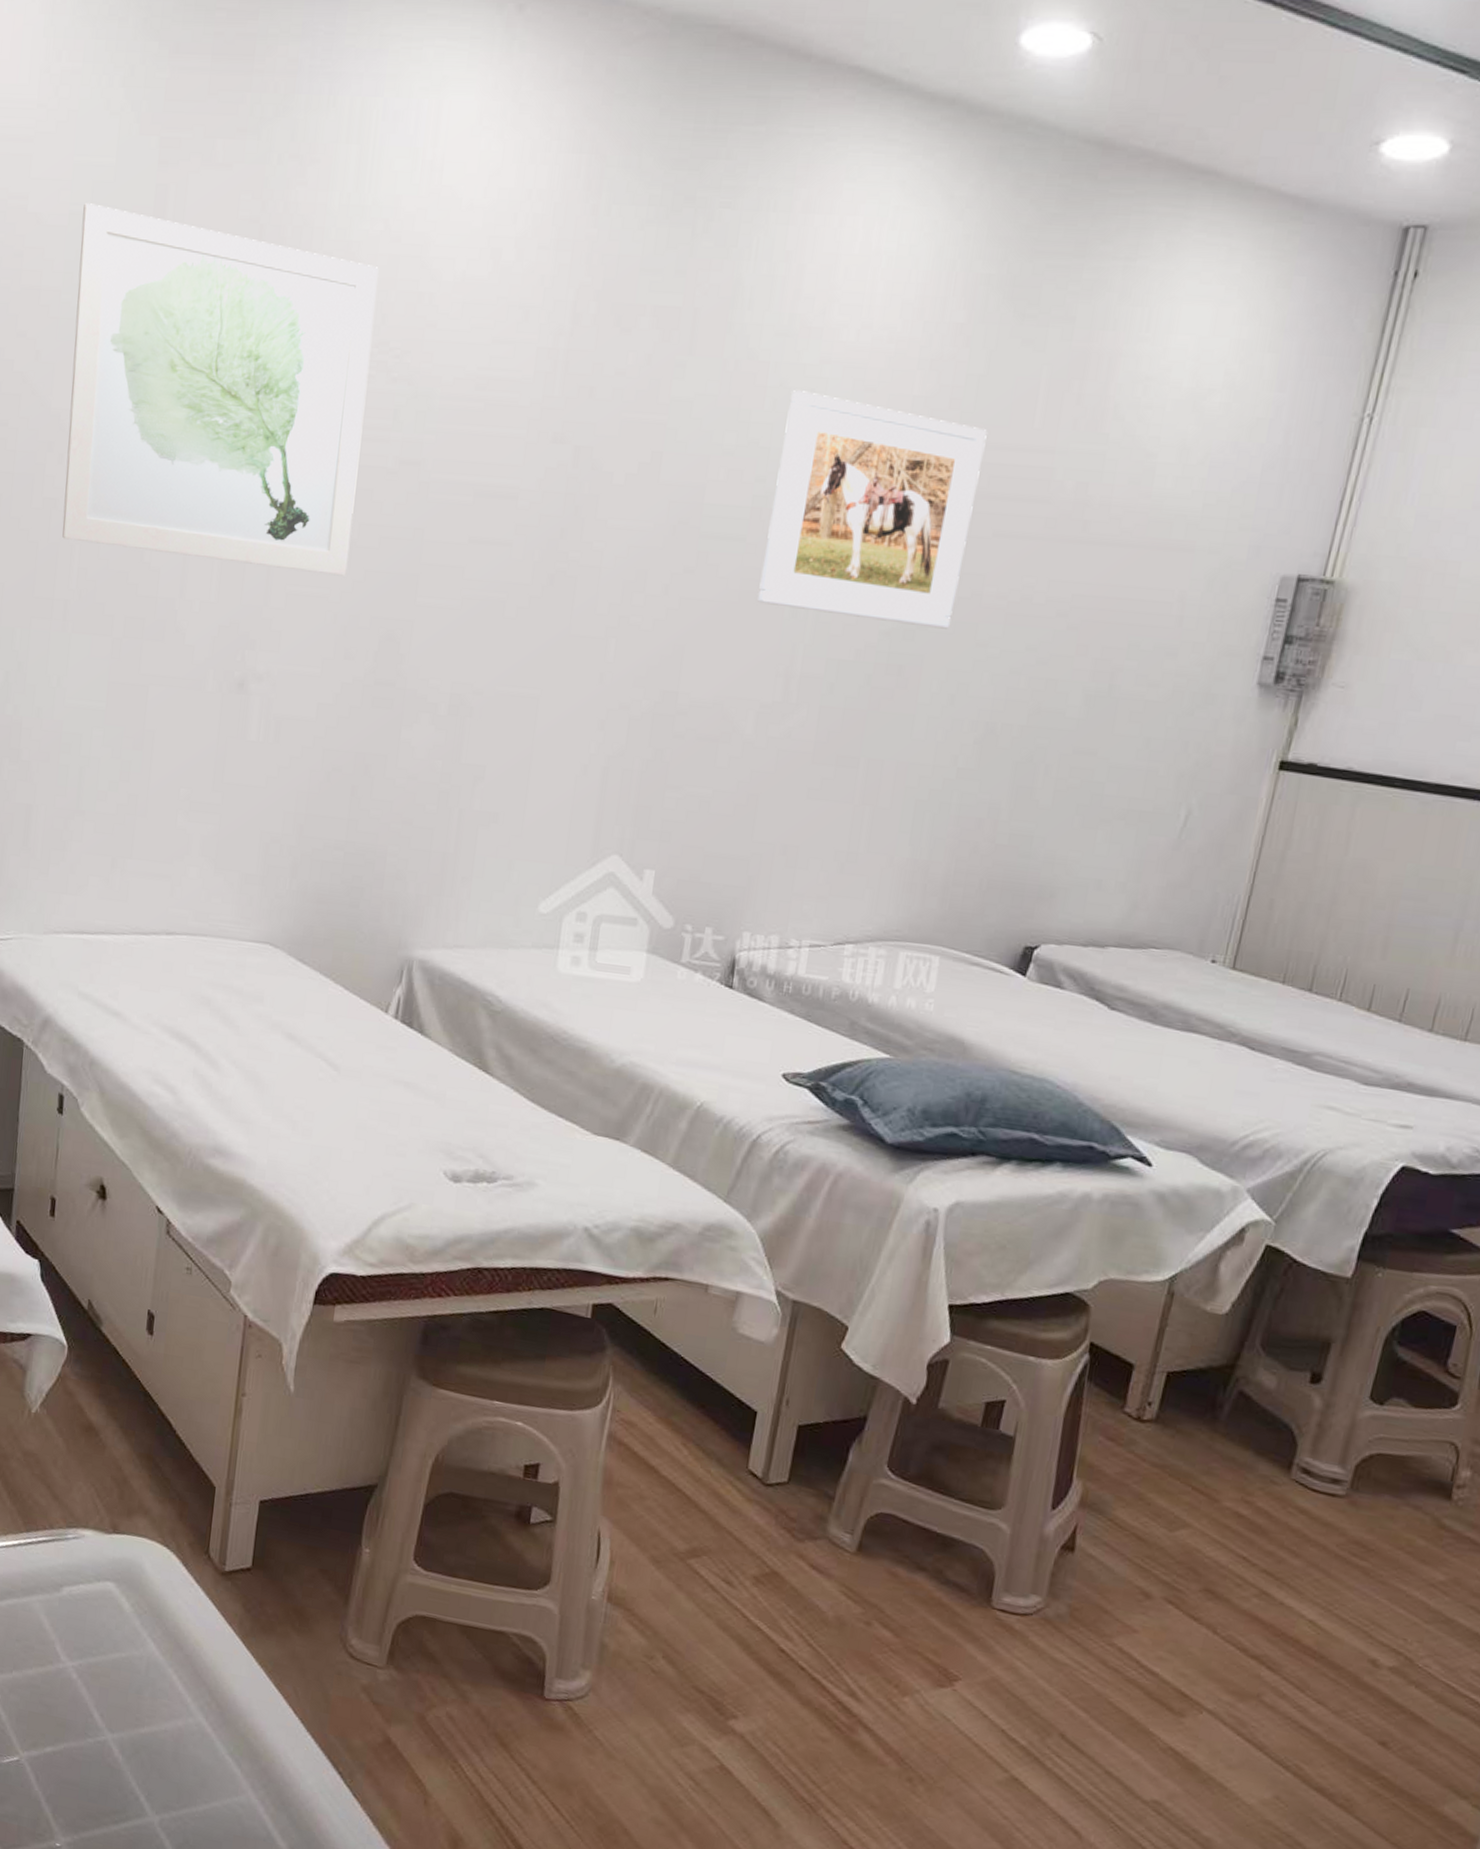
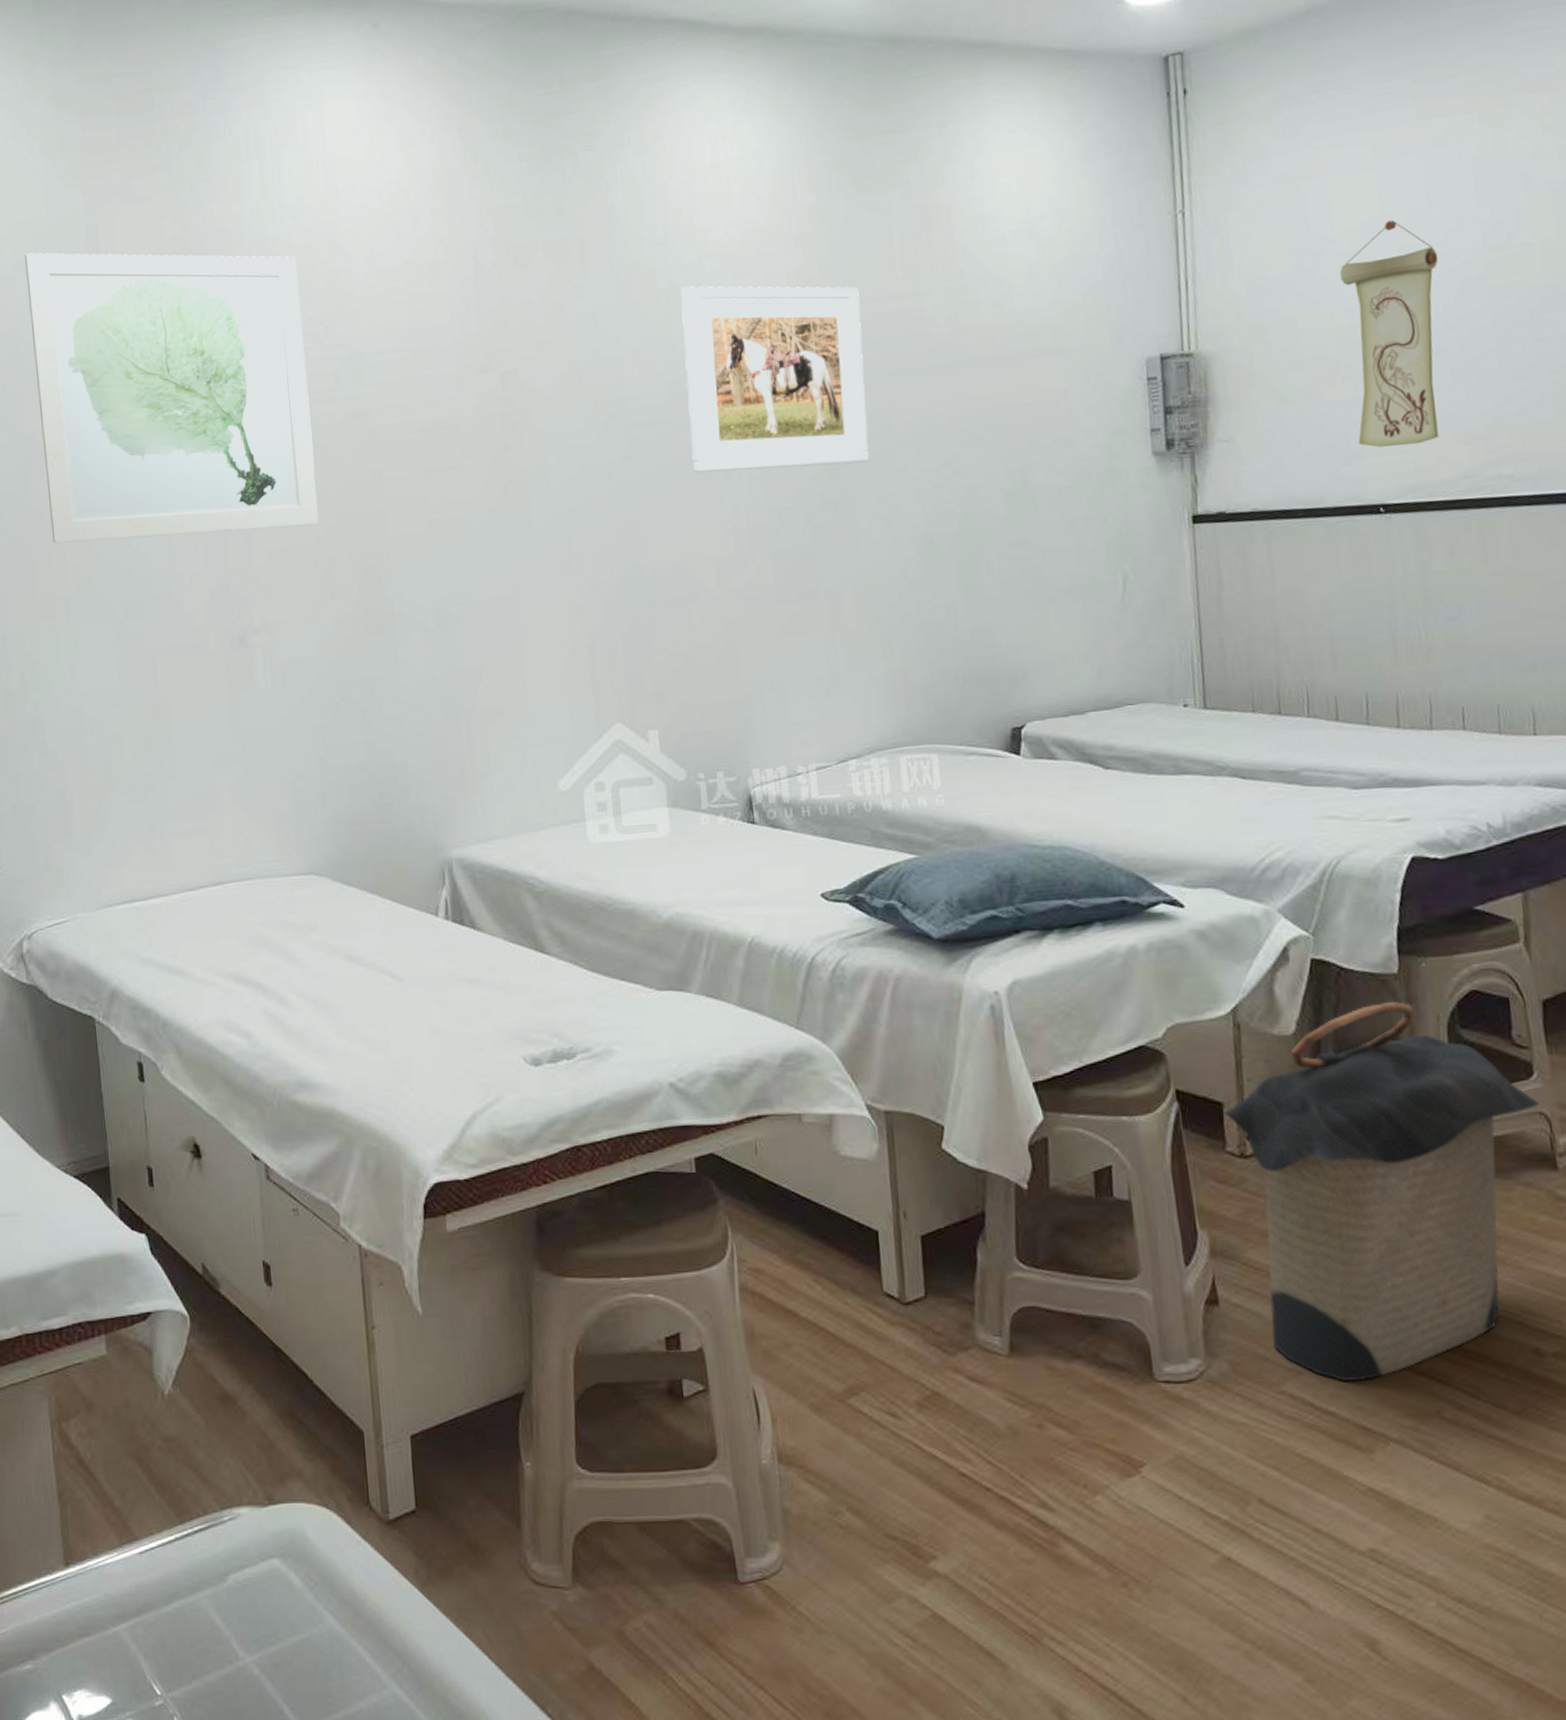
laundry hamper: none [1117,1302,1453,1652] -> present [1222,1001,1539,1381]

